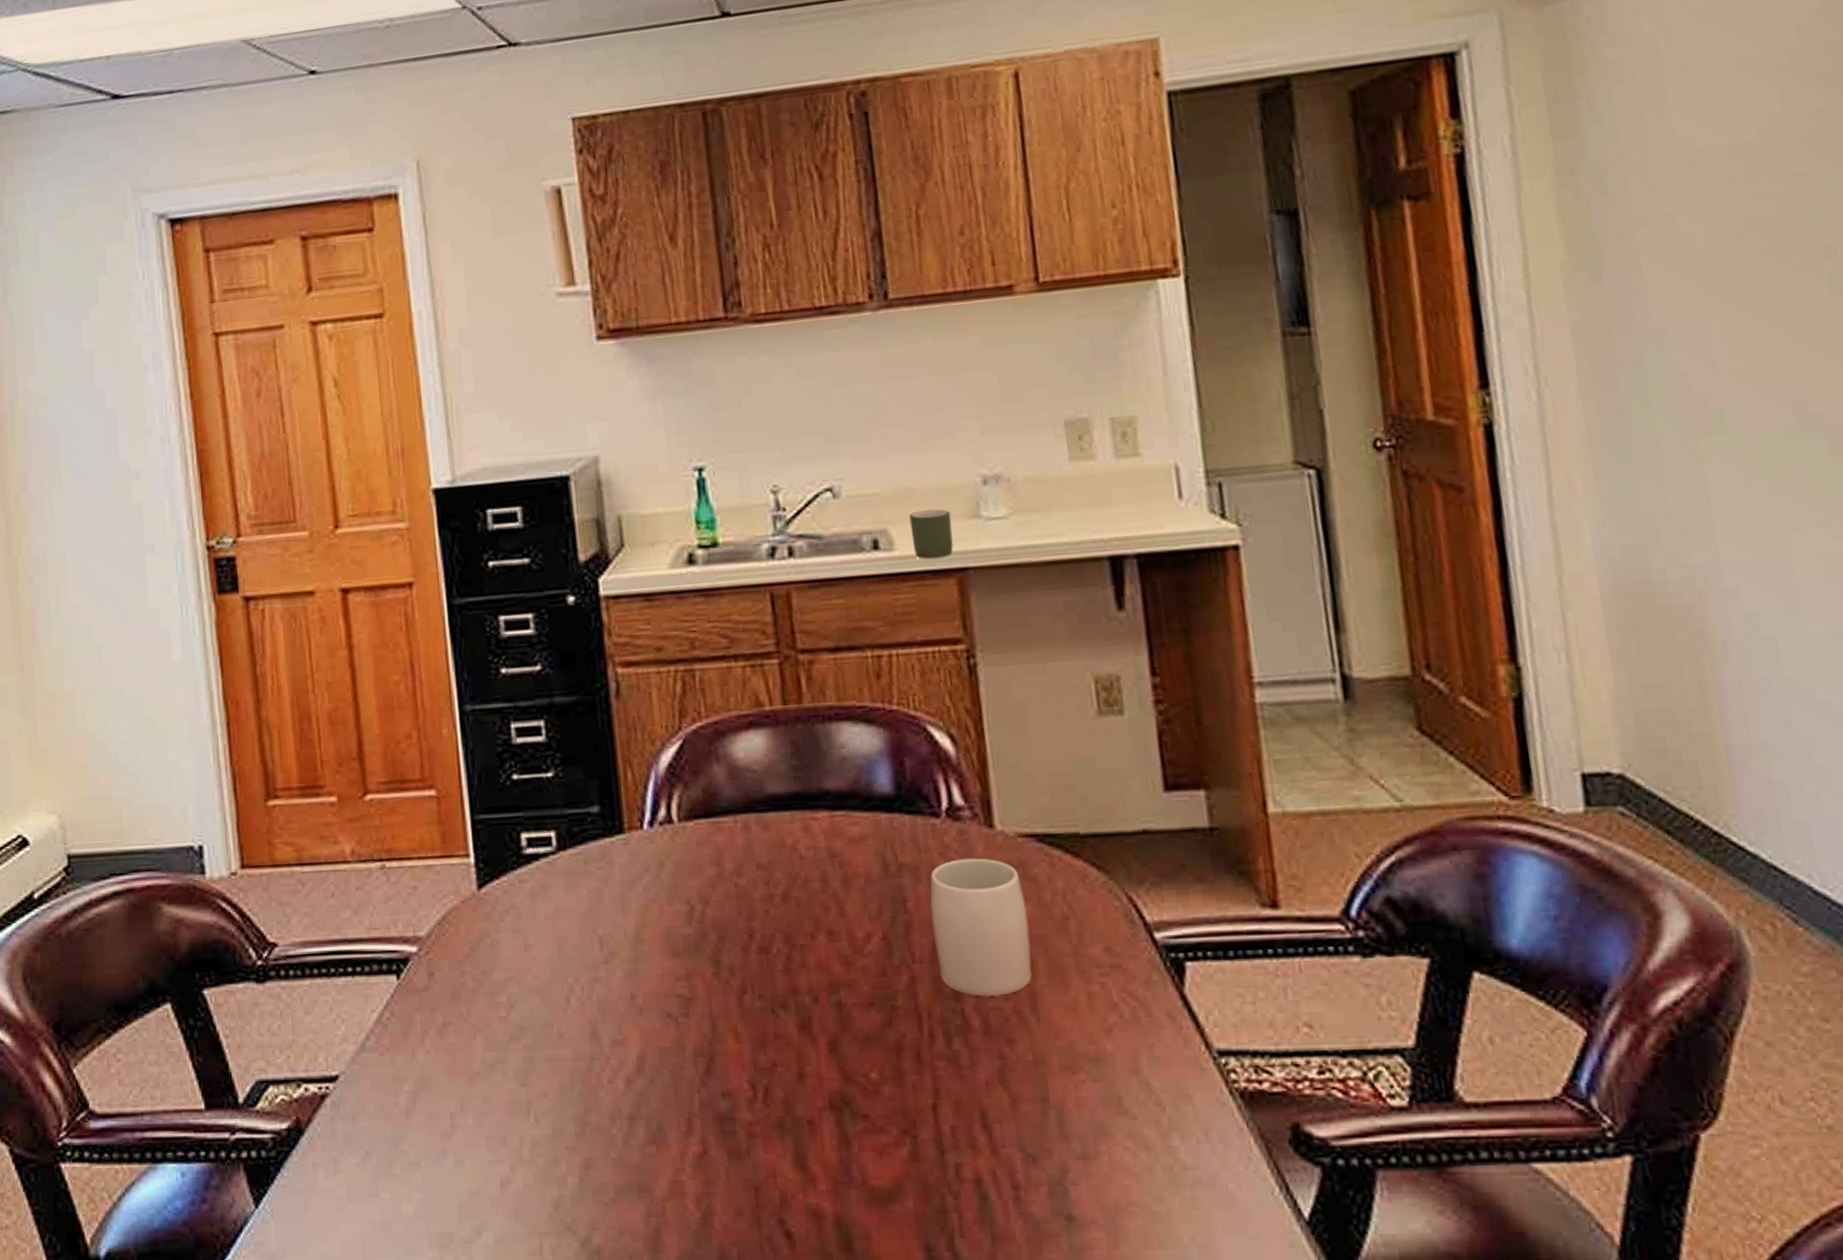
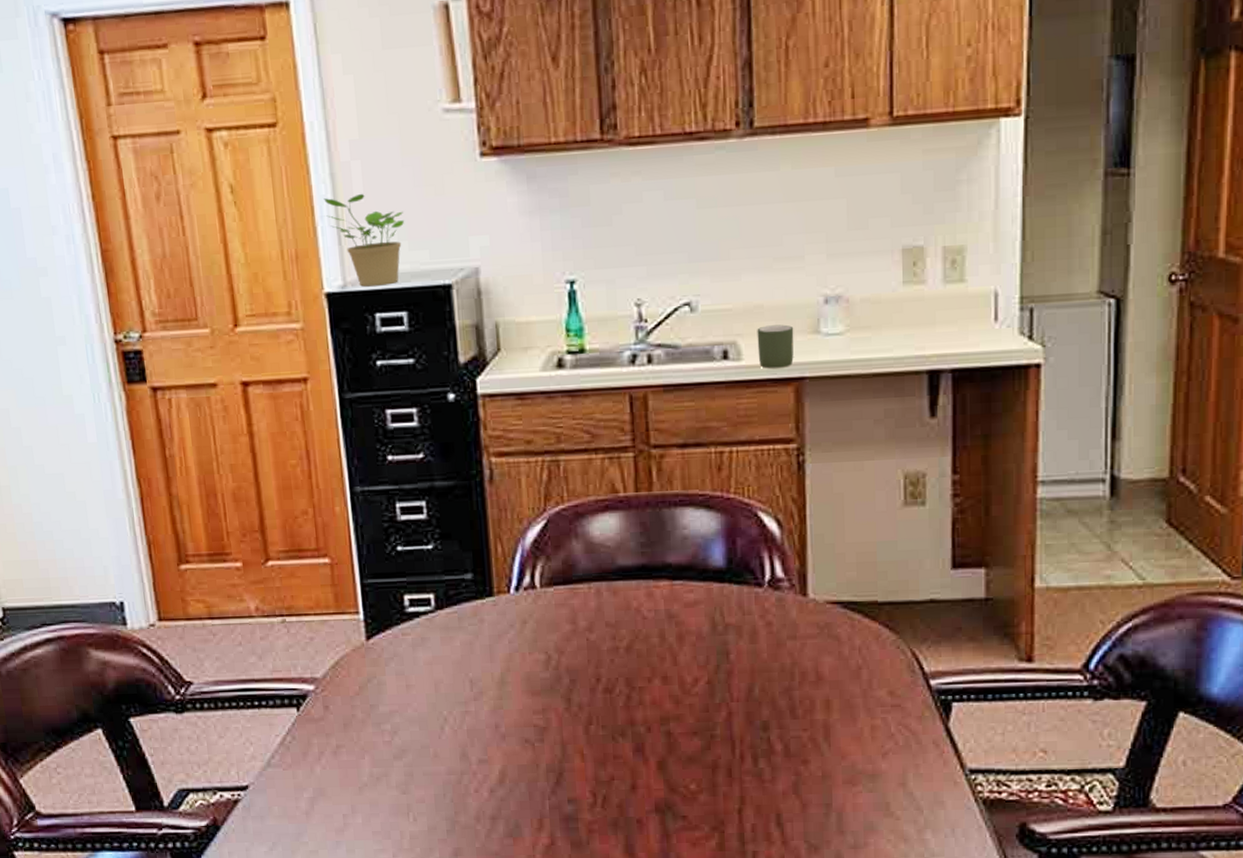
potted plant: none [432,382,518,482] -> present [324,193,405,288]
mug: present [929,858,1032,997] -> none [748,620,829,728]

